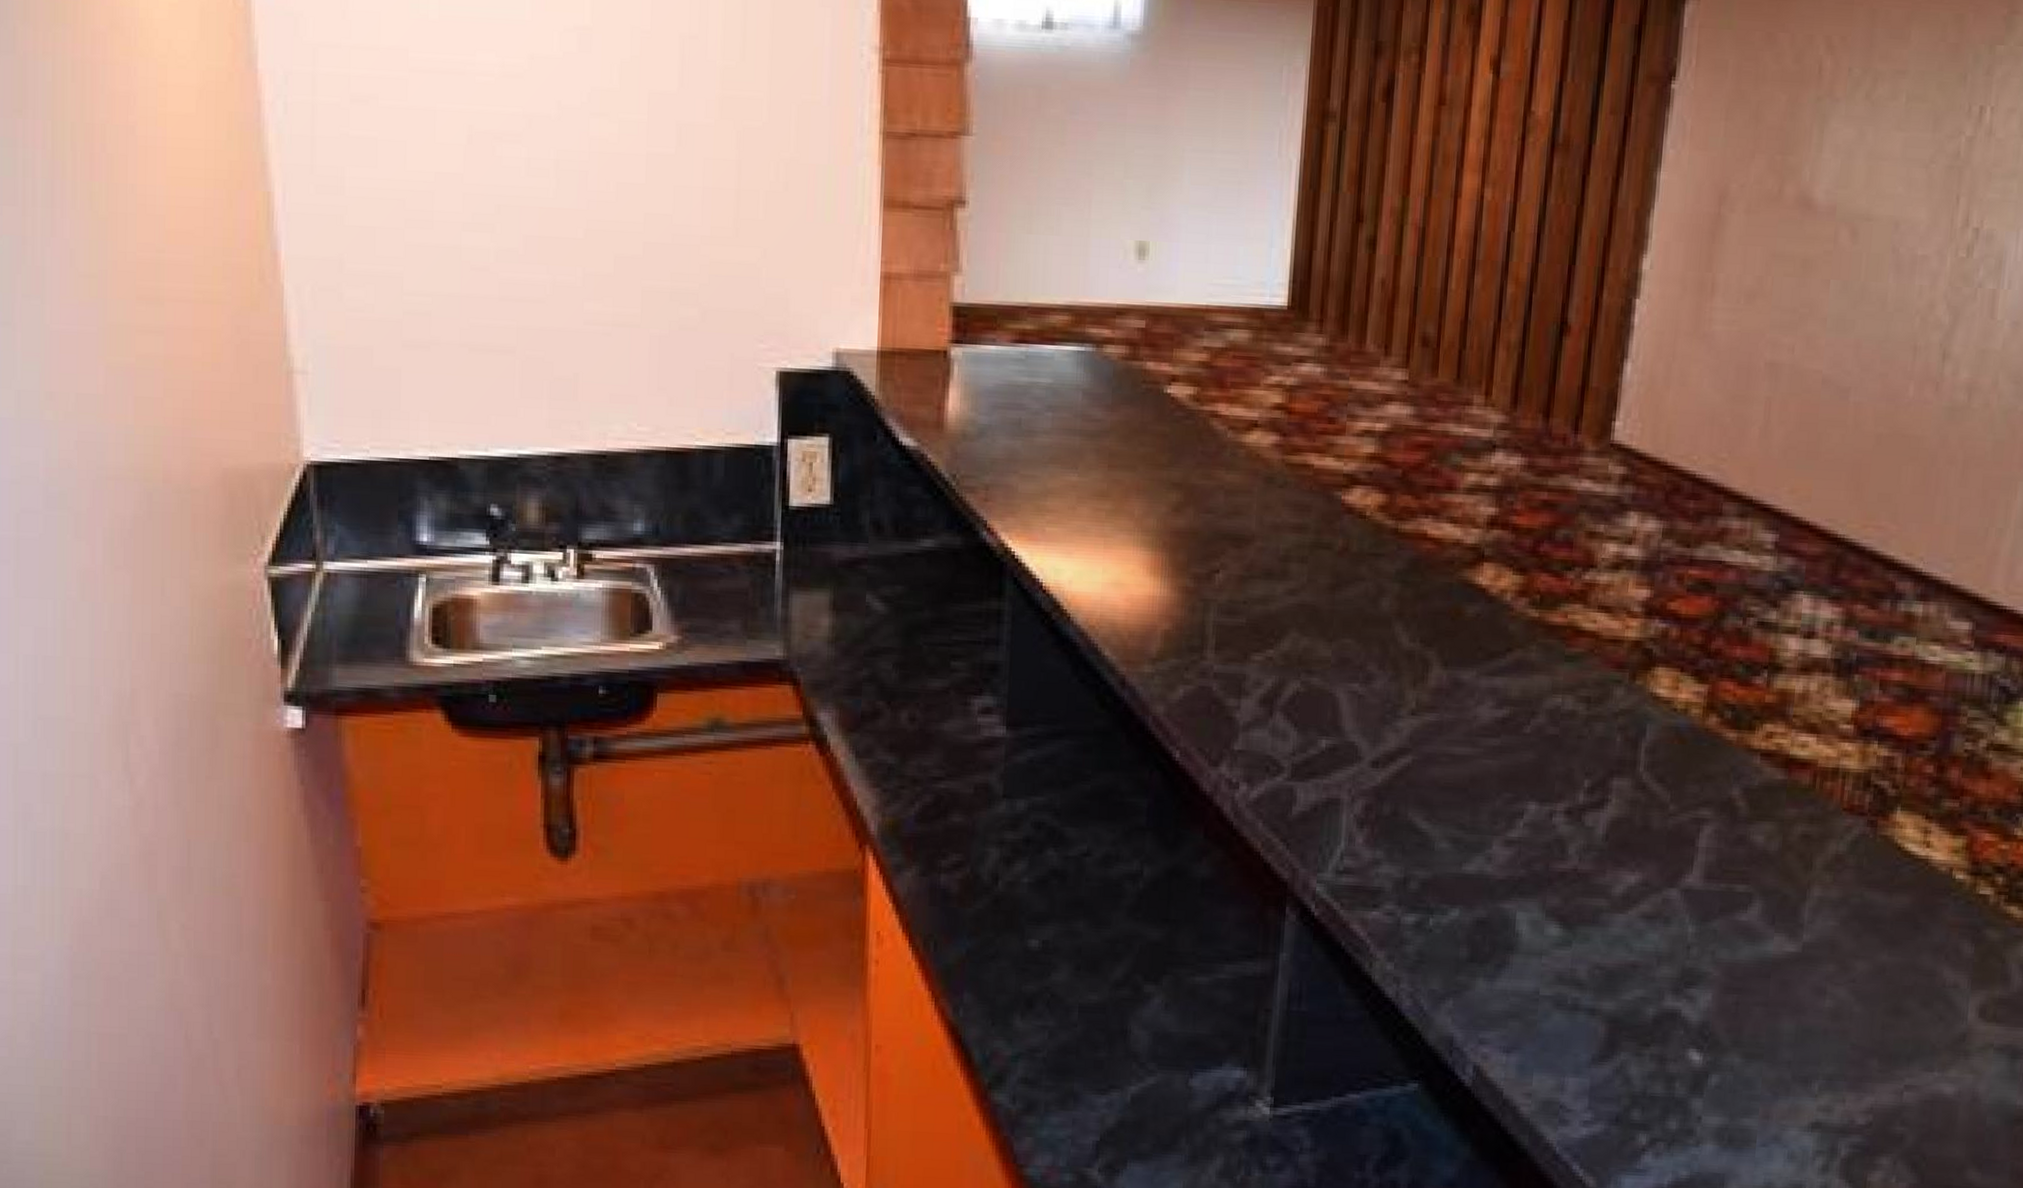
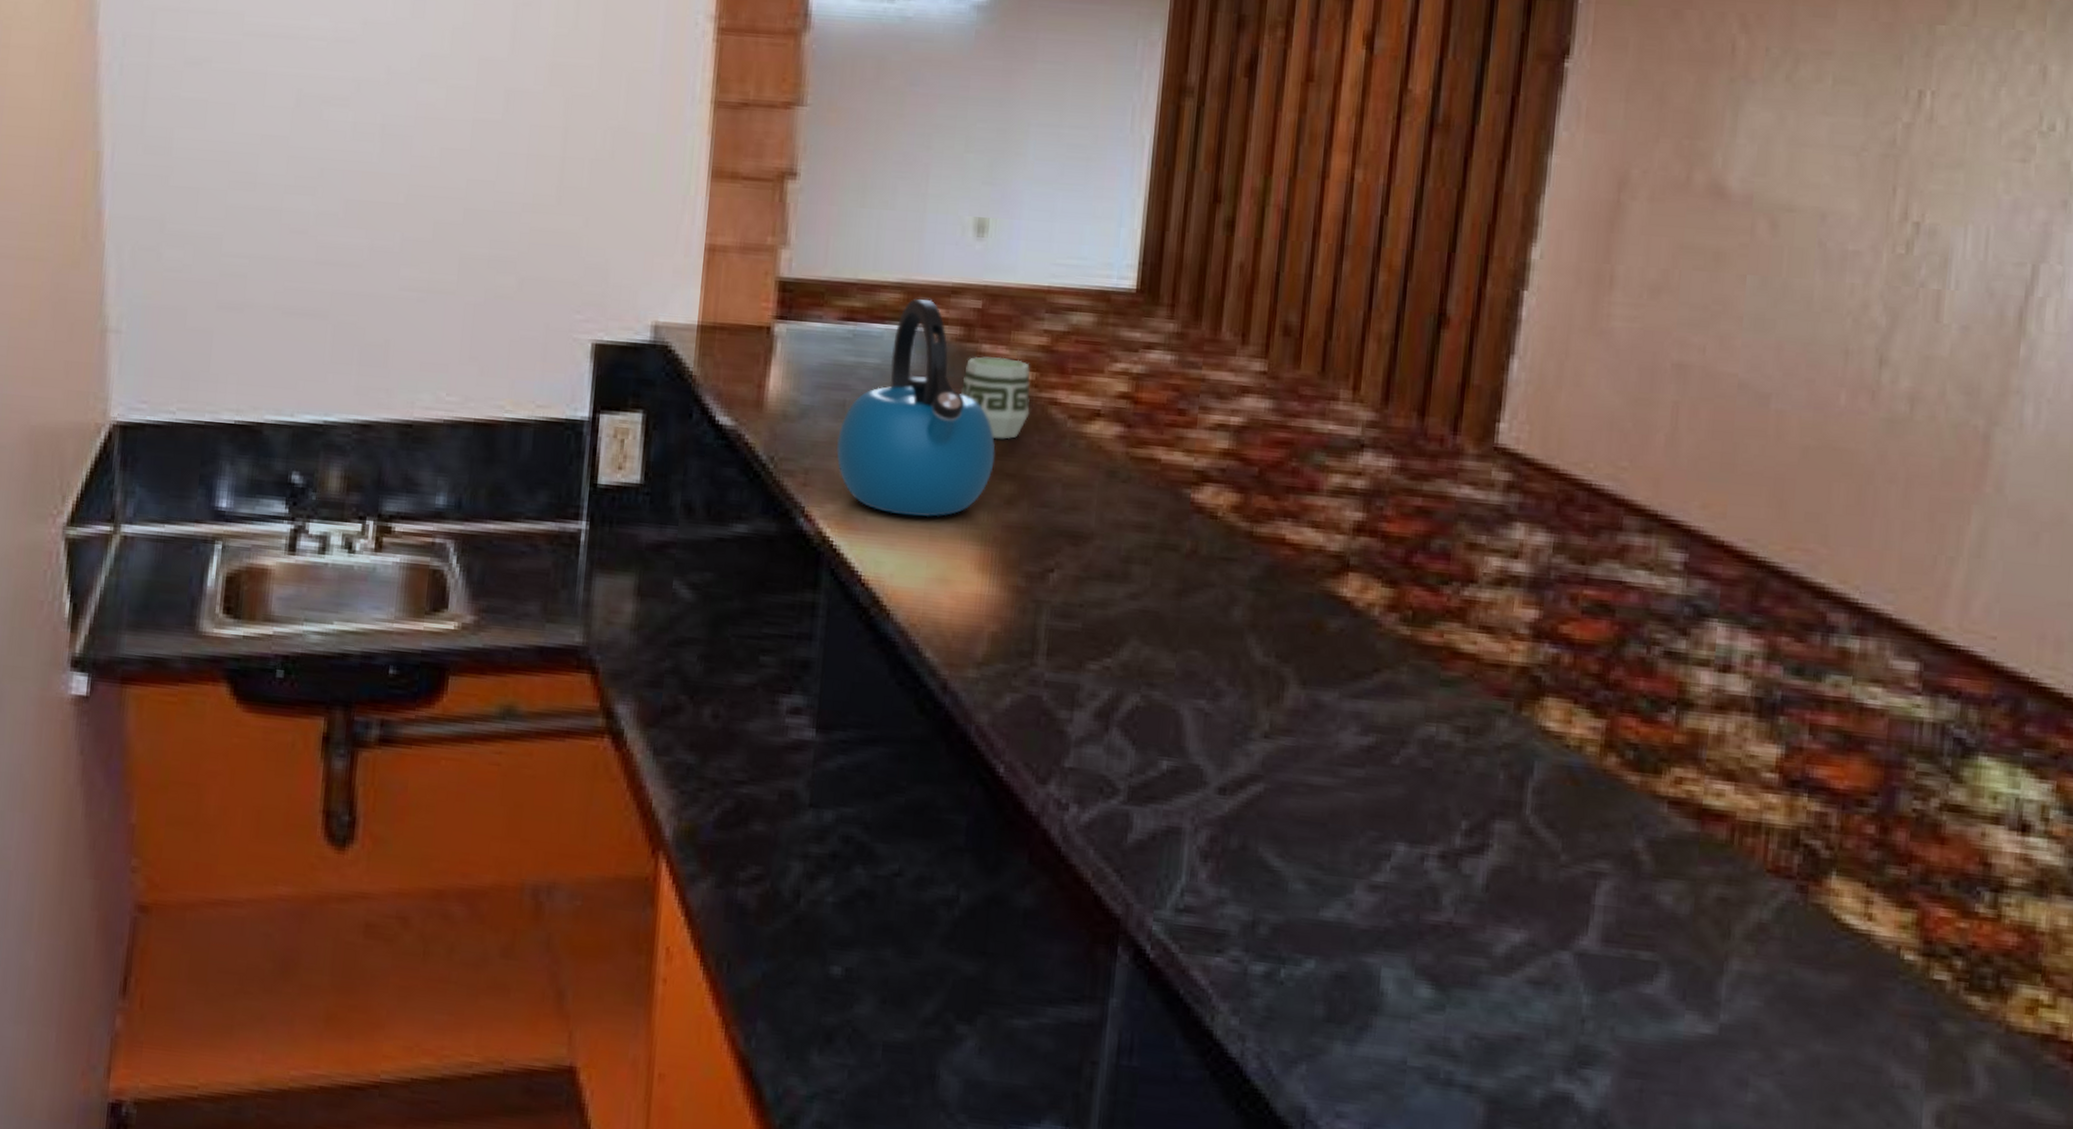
kettle: none [1014,319,1162,527] -> present [836,298,995,518]
cup: none [1129,373,1193,451] -> present [961,356,1030,439]

